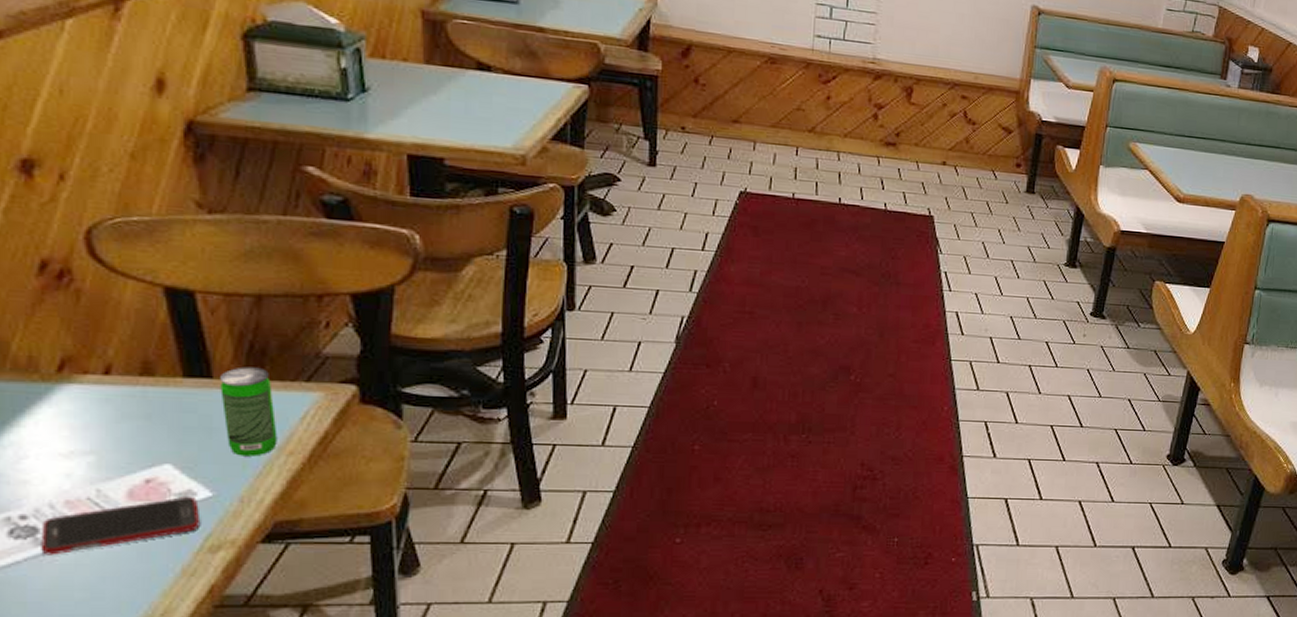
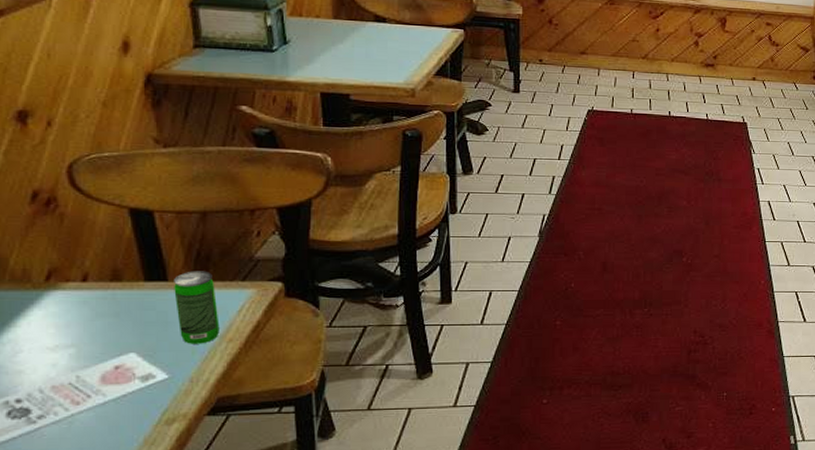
cell phone: present [41,496,201,555] -> none [32,378,159,432]

